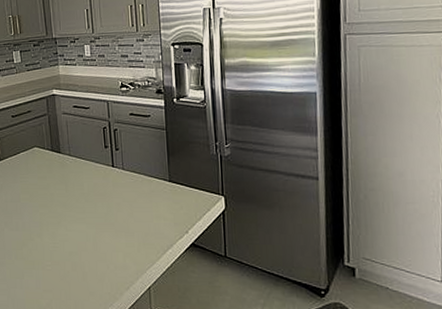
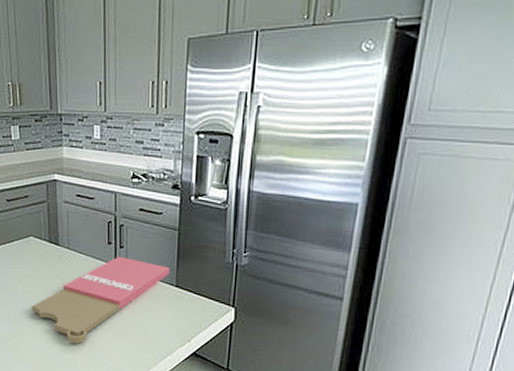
cutting board: none [38,158,163,246] -> present [31,256,171,344]

